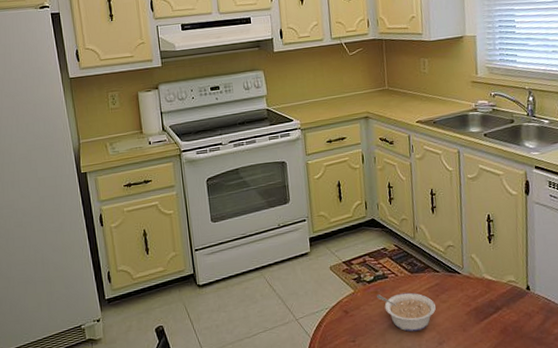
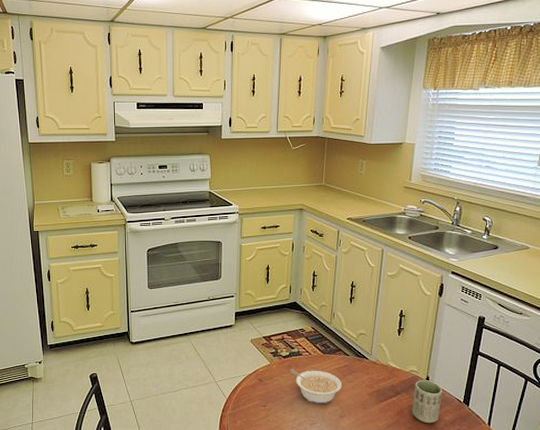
cup: none [515,289,547,340] -> present [412,379,443,424]

